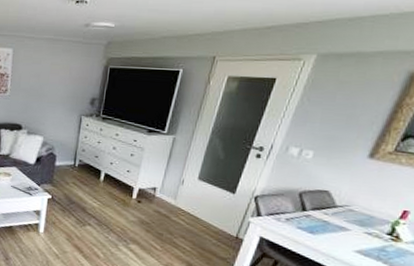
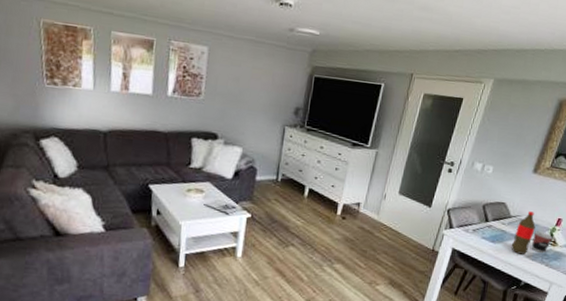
bottle: none [335,201,370,249] -> present [511,211,536,255]
cup: none [364,223,395,250] -> present [532,231,553,254]

